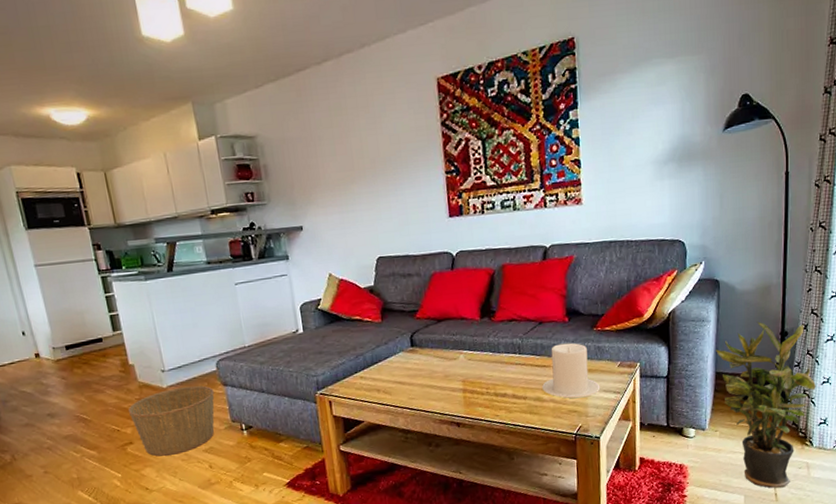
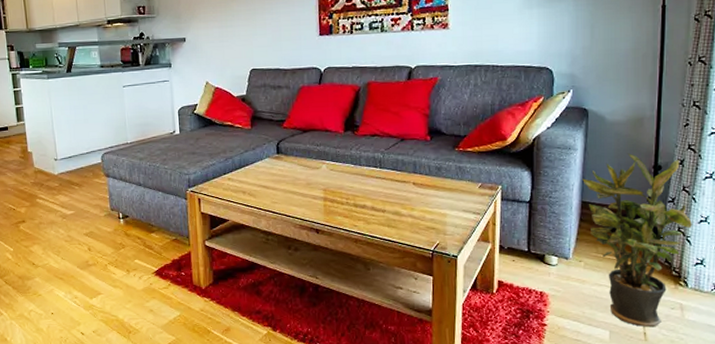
basket: present [128,385,215,457] -> none [23,174,98,236]
candle: present [542,342,601,399] -> none [401,161,460,216]

